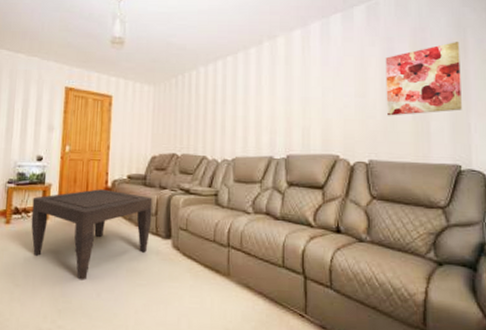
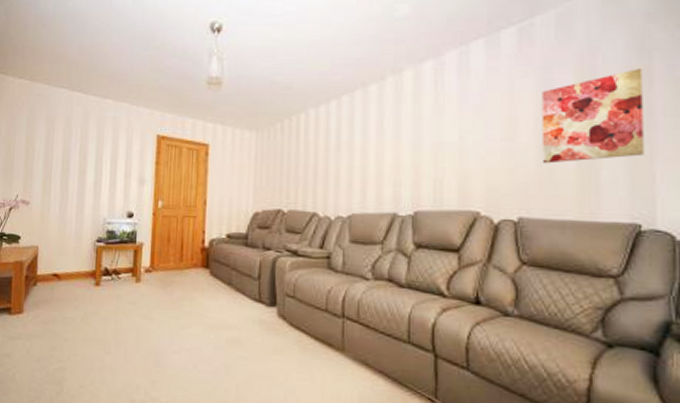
coffee table: present [31,189,153,280] -> none [122,249,255,350]

